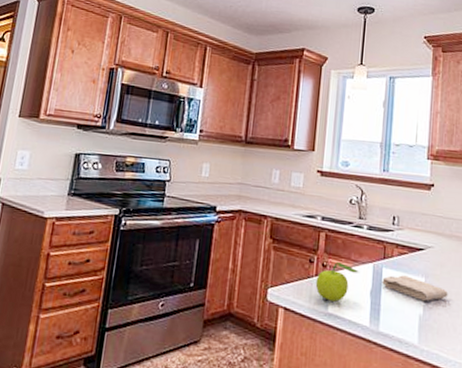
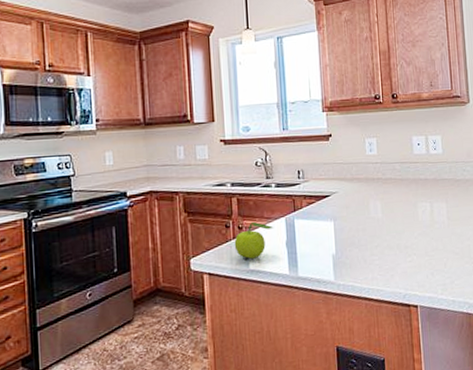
washcloth: present [382,275,448,301] -> none [295,222,356,242]

